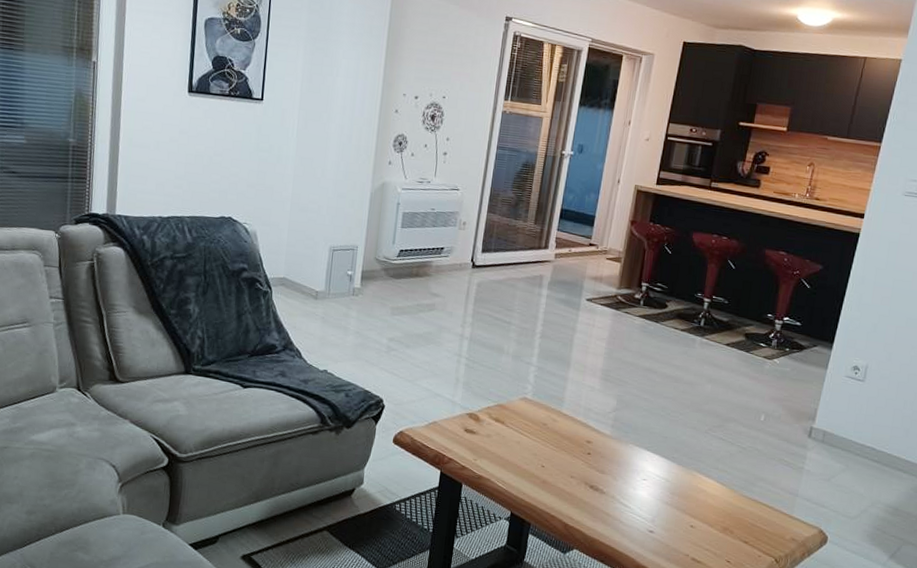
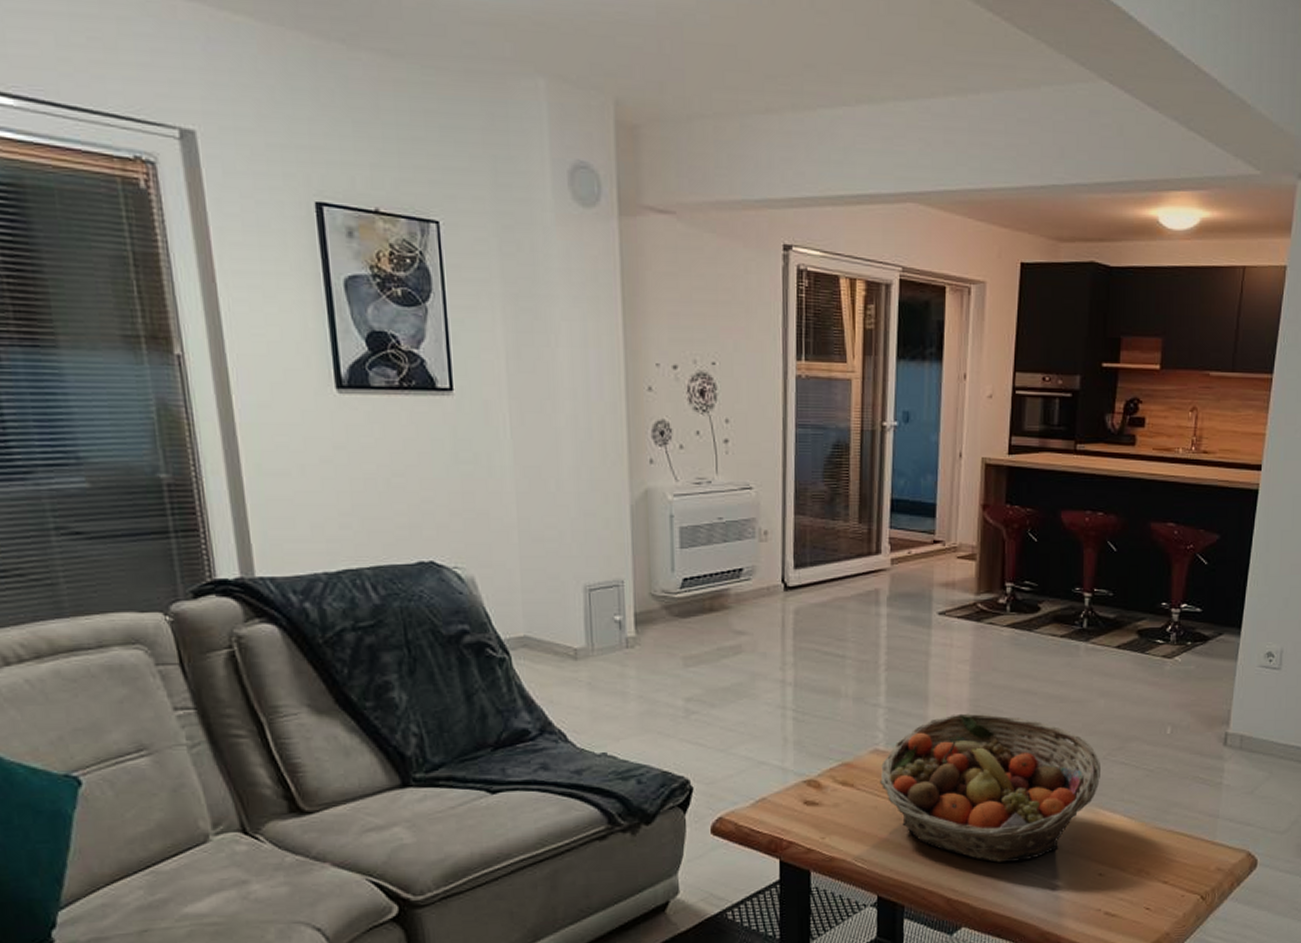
fruit basket: none [524,379,702,505] -> present [880,713,1100,863]

